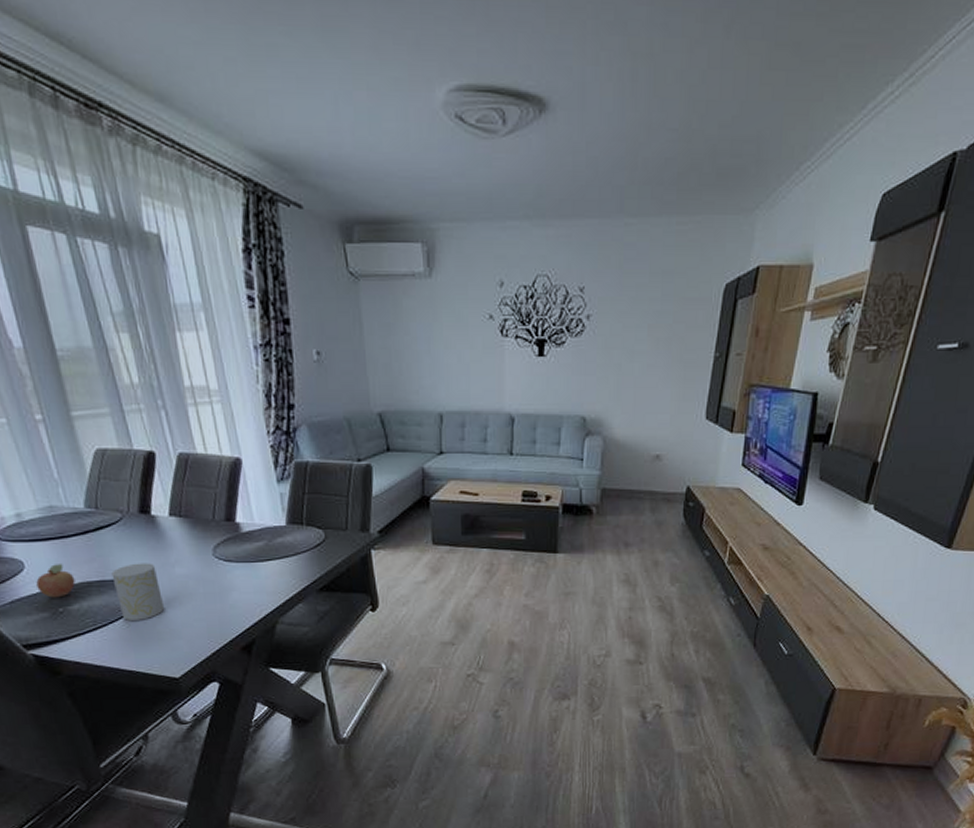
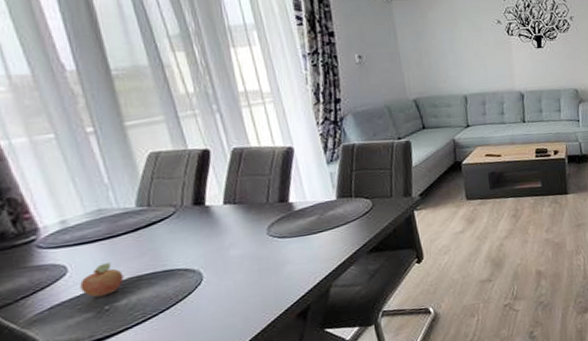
cup: present [111,563,165,621] -> none [163,249,219,308]

